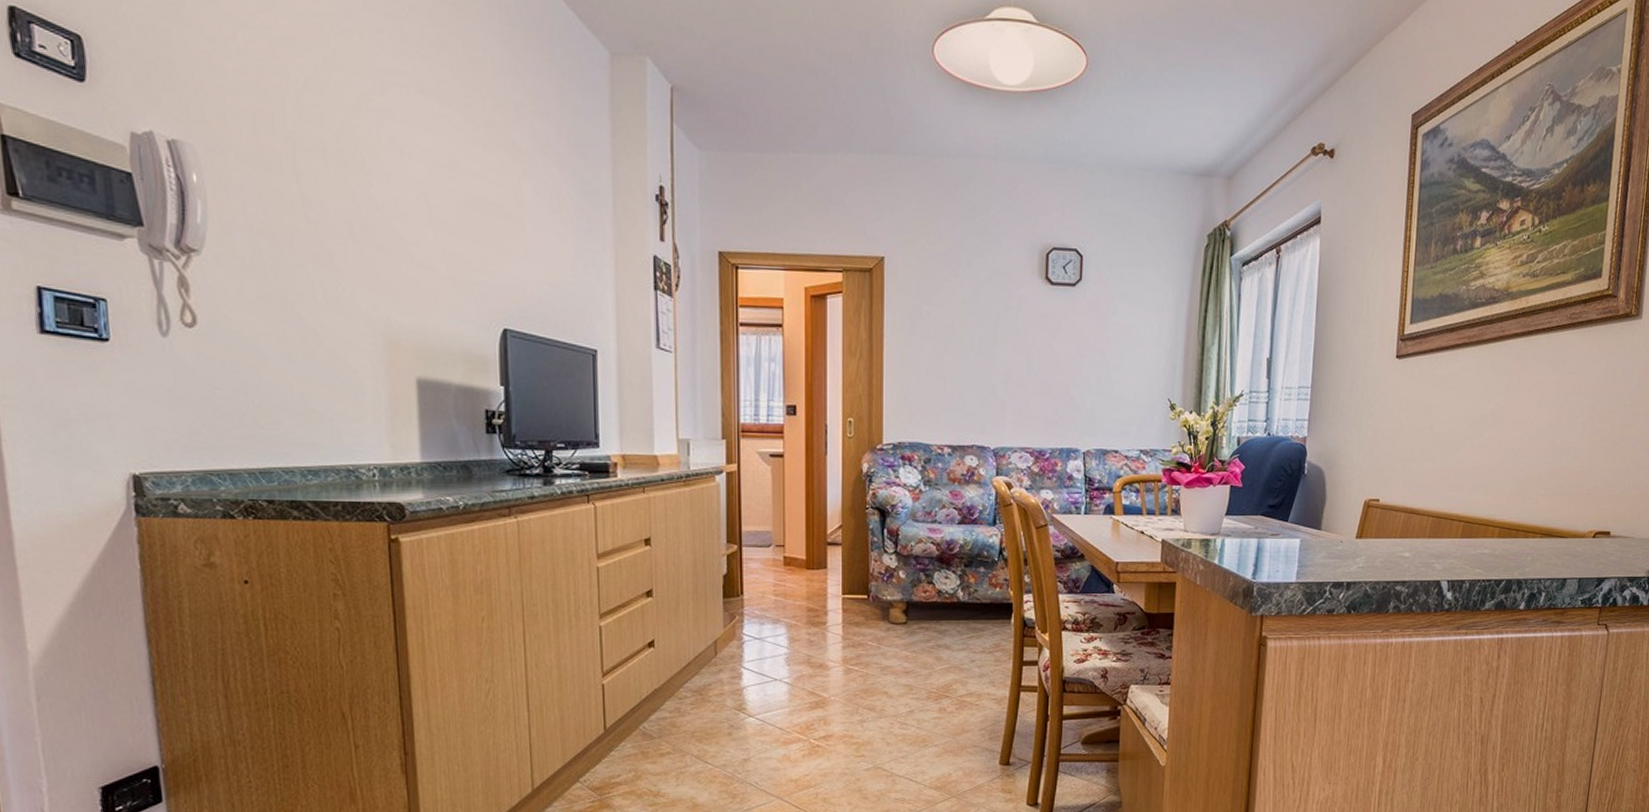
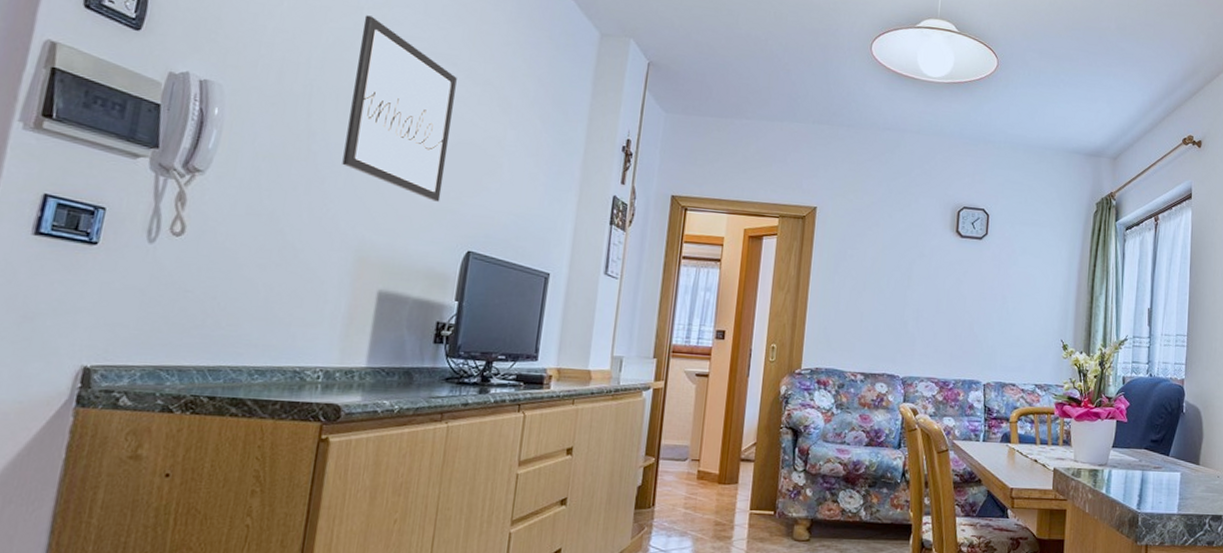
wall art: none [333,45,463,273] -> present [342,15,457,202]

